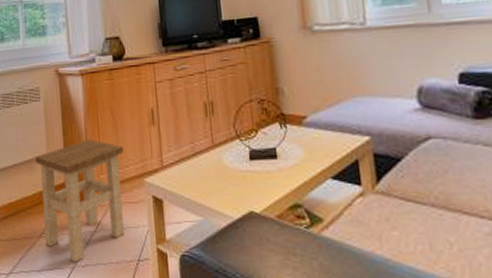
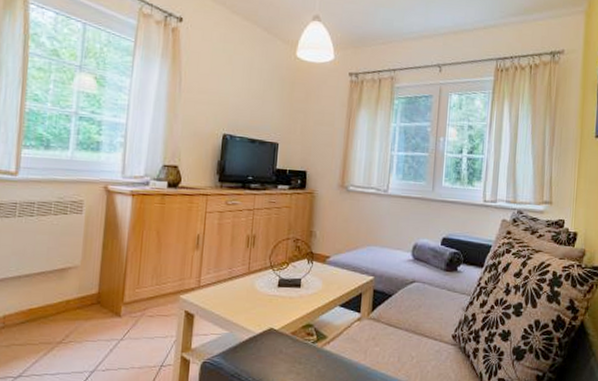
stool: present [35,139,124,263] -> none [64,255,164,367]

